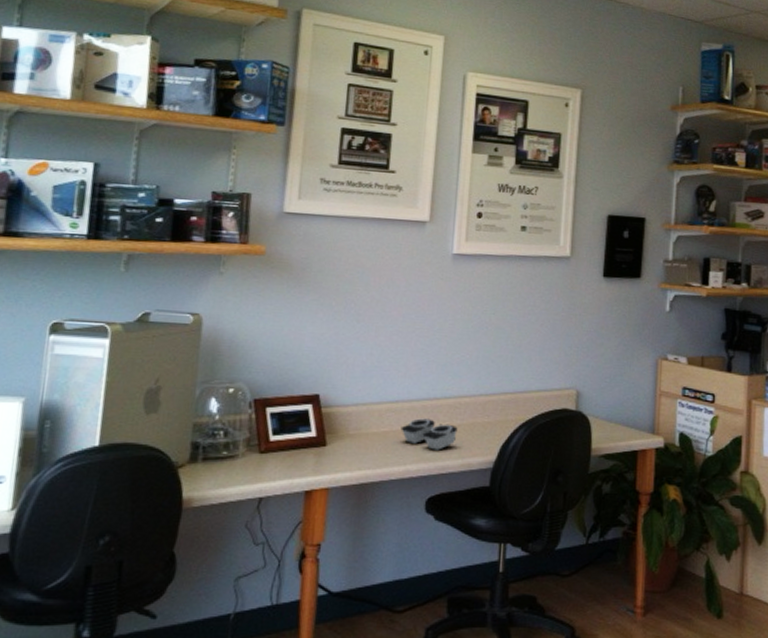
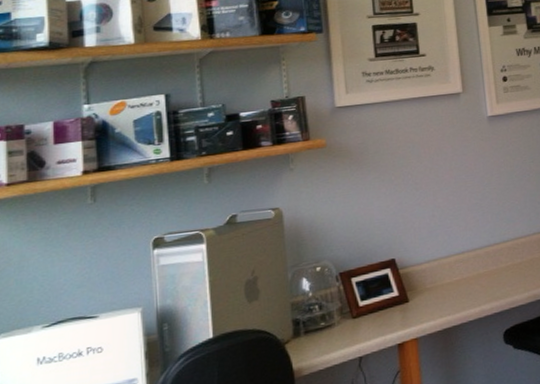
stereo: present [400,418,458,451] -> none [470,262,520,289]

